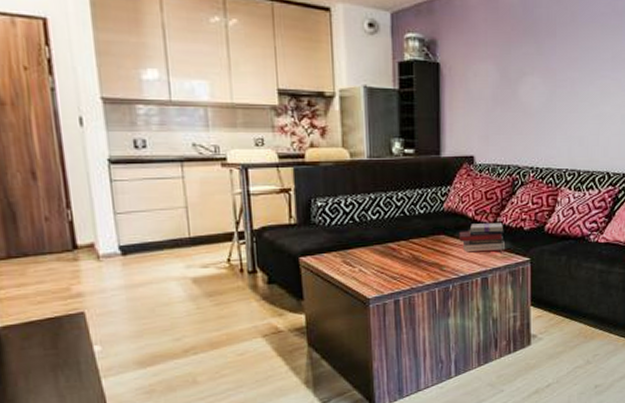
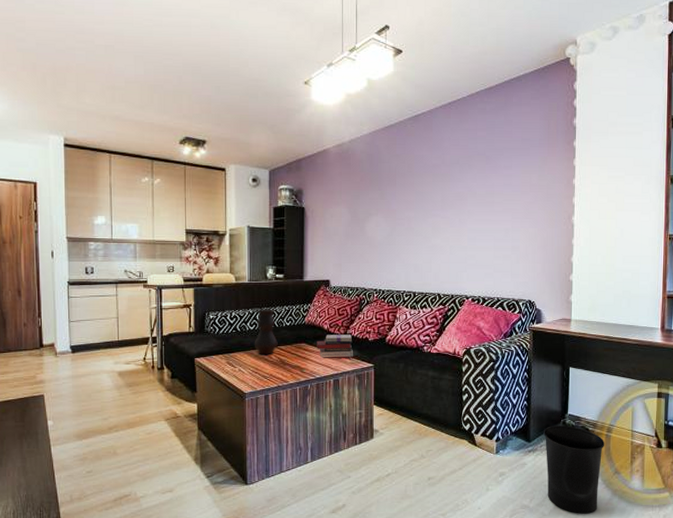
vase: none [378,192,409,251] -> present [254,308,278,355]

